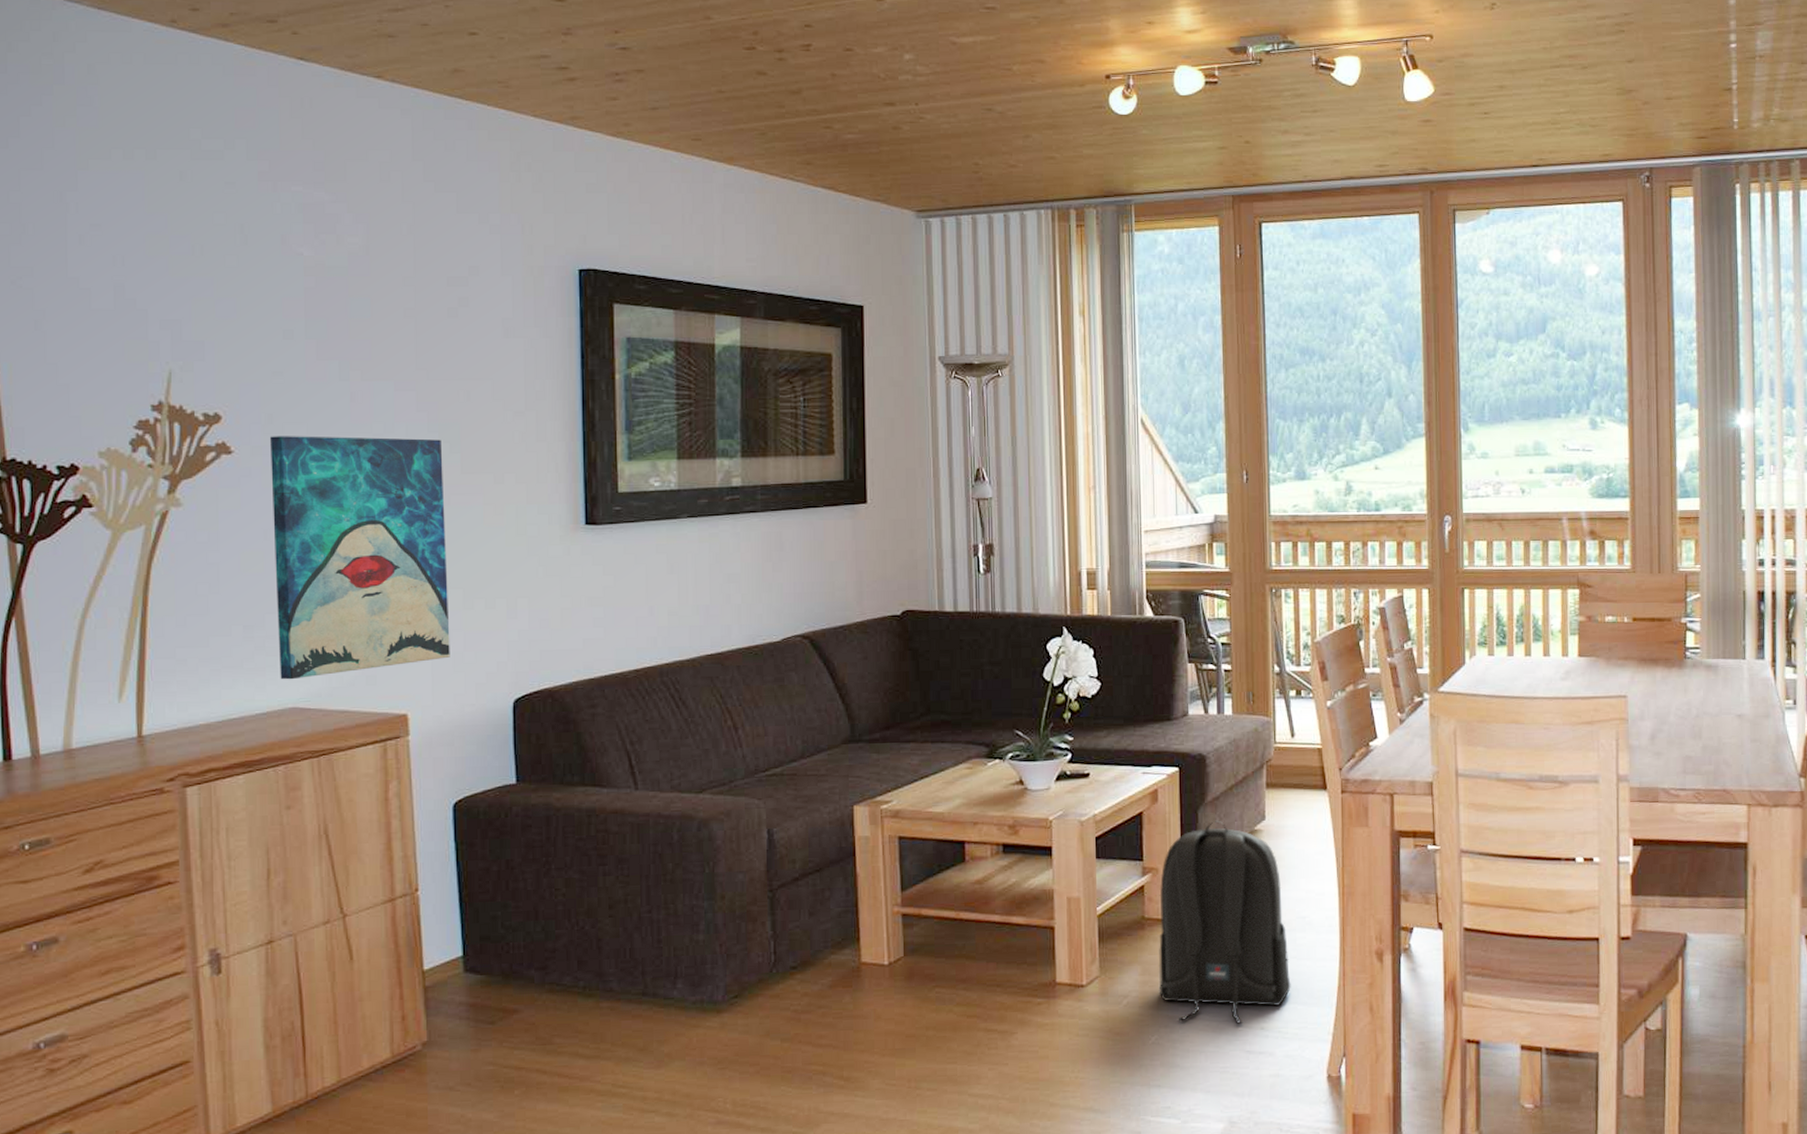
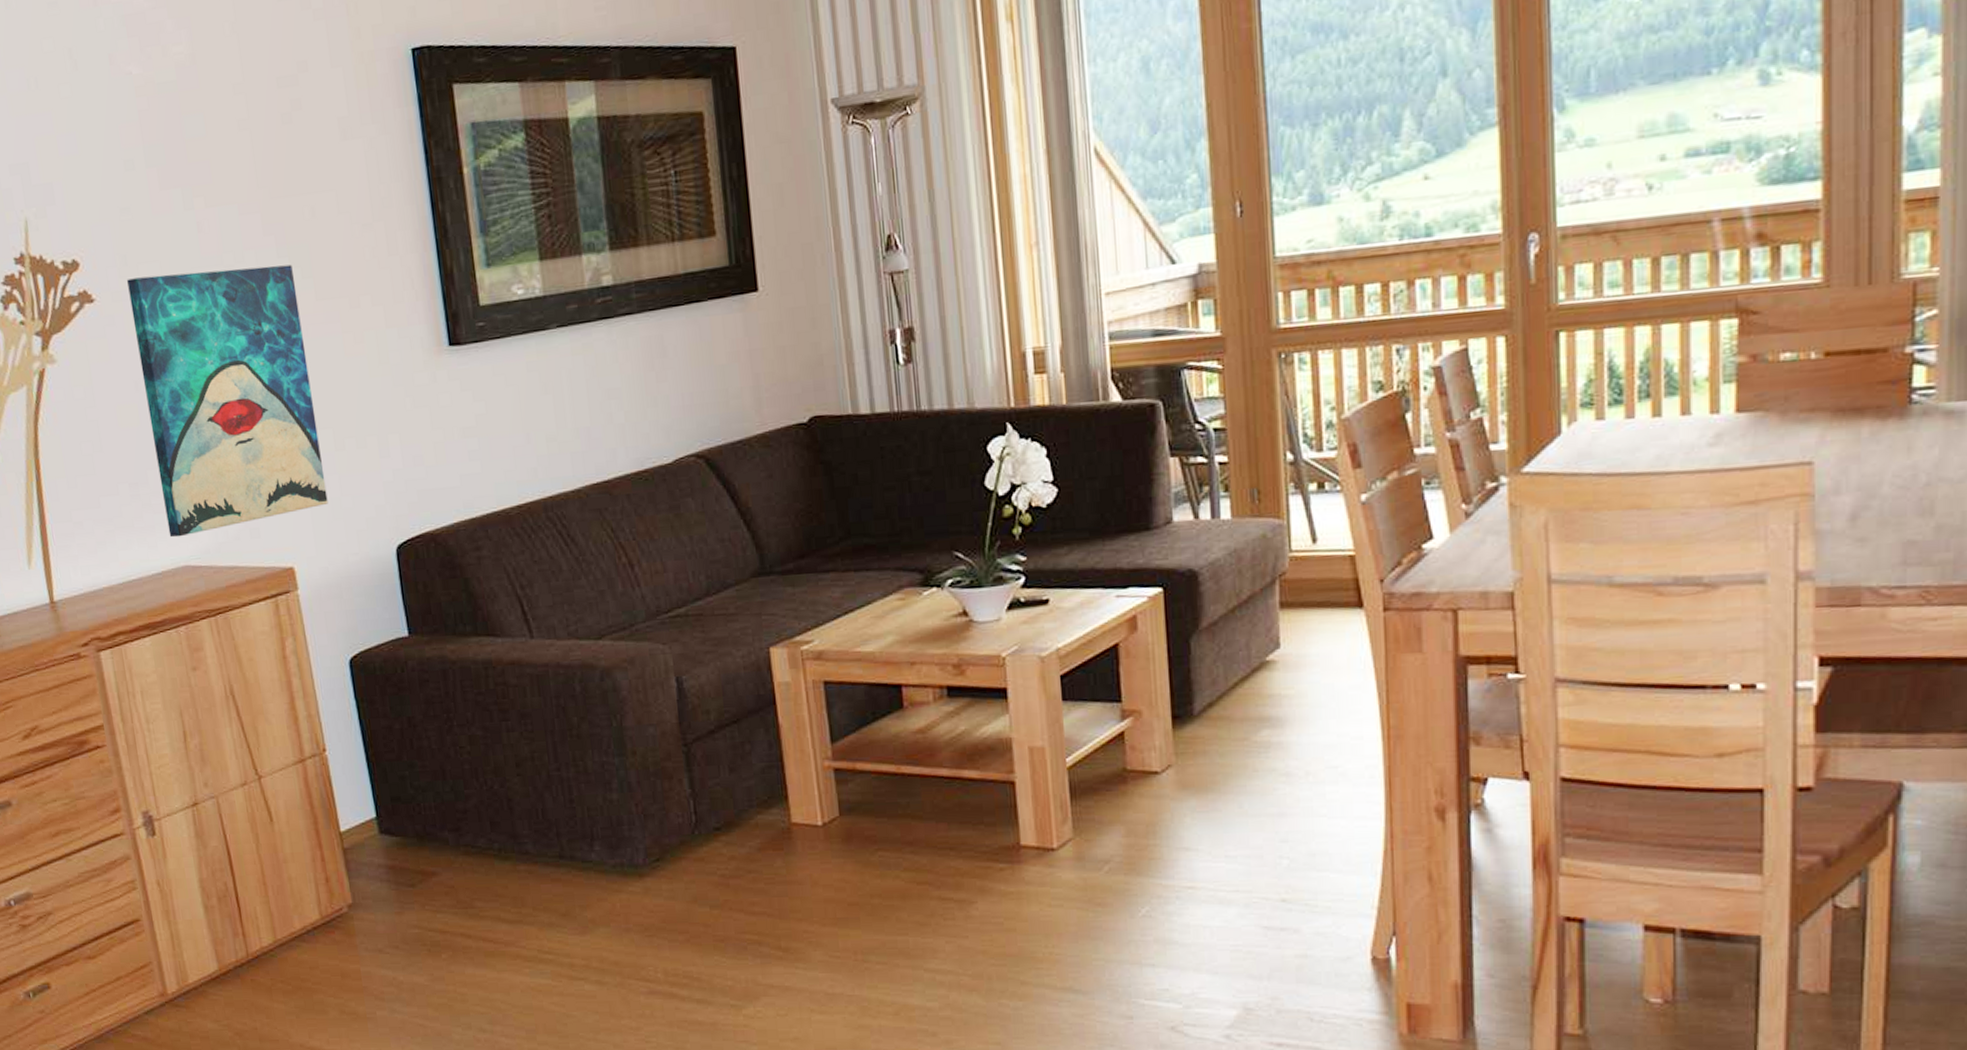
backpack: present [1158,820,1291,1024] -> none [1144,650,1320,894]

